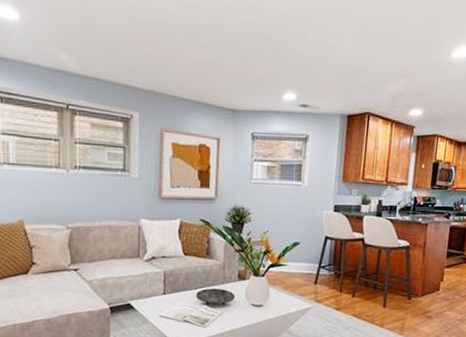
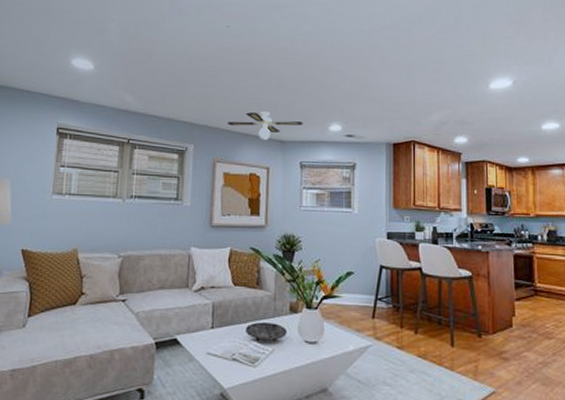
ceiling fan: none [174,76,257,109] -> present [227,111,304,141]

